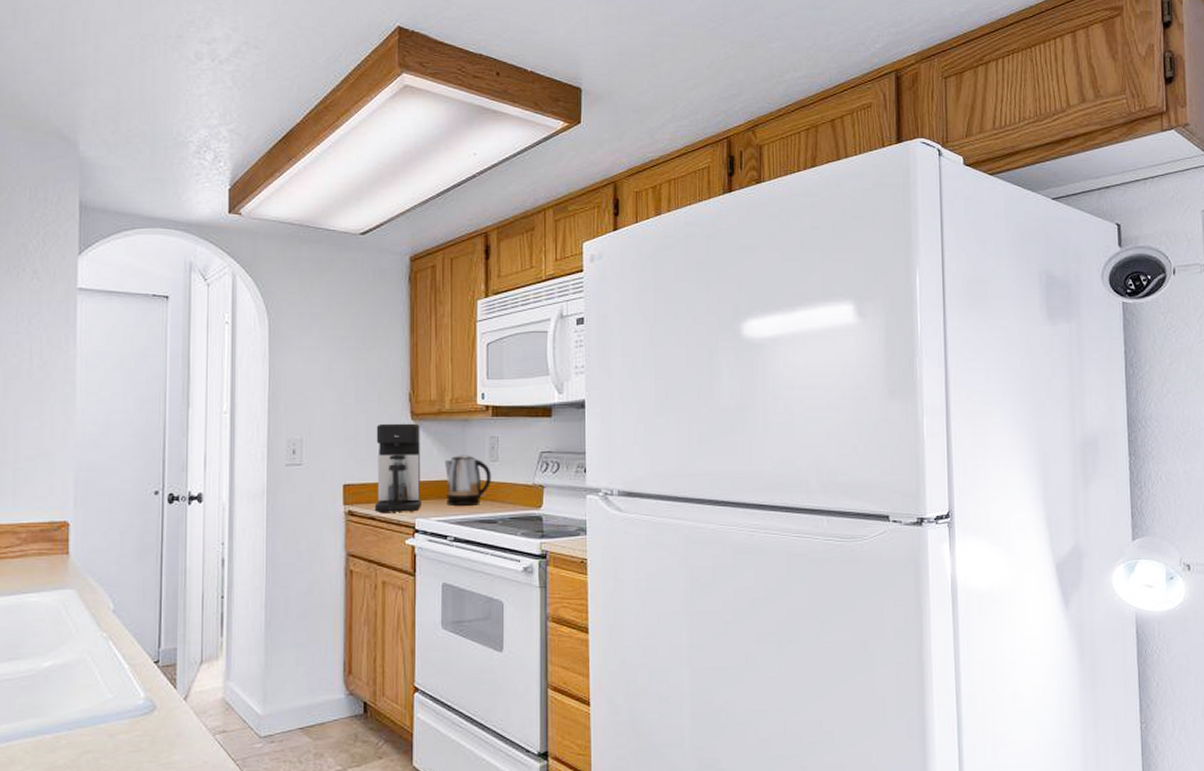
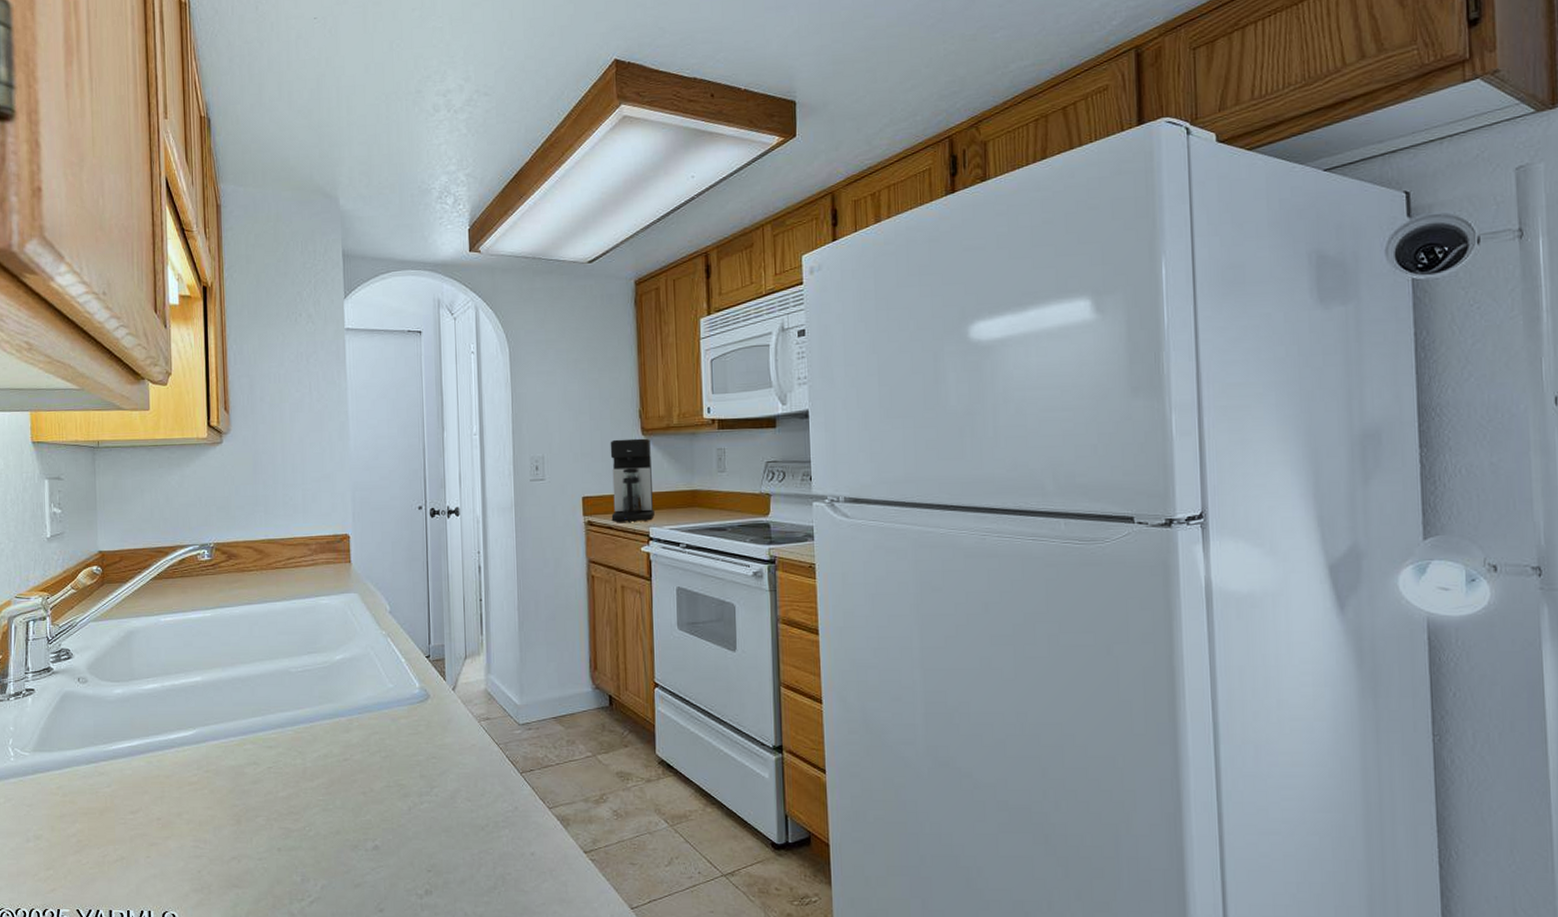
kettle: present [444,455,492,506] -> none [674,466,720,515]

